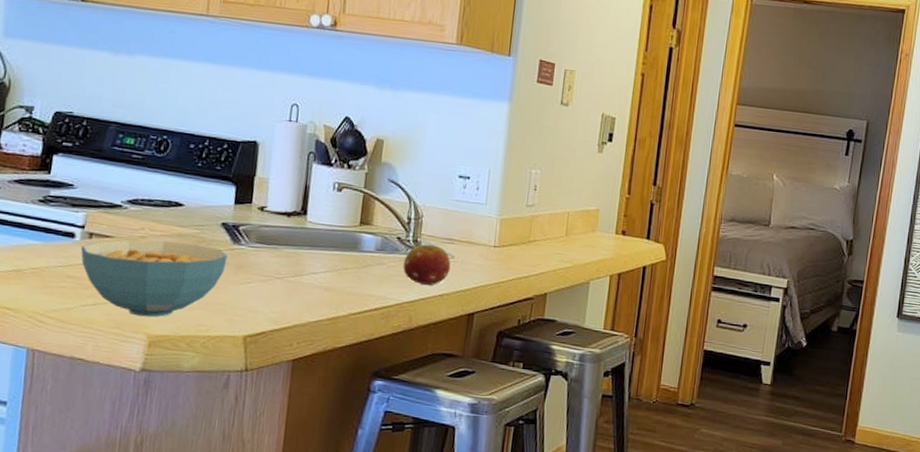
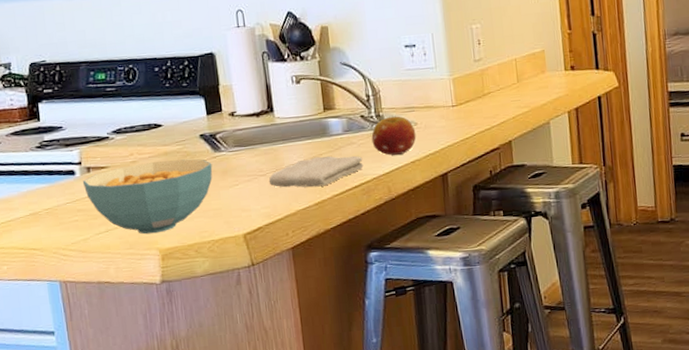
washcloth: none [284,270,390,302] -> present [268,155,364,188]

